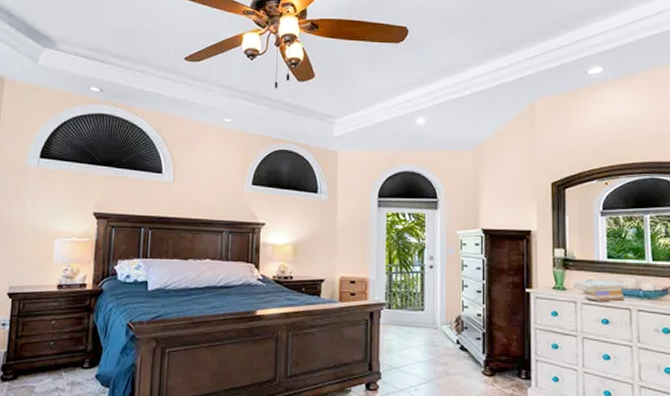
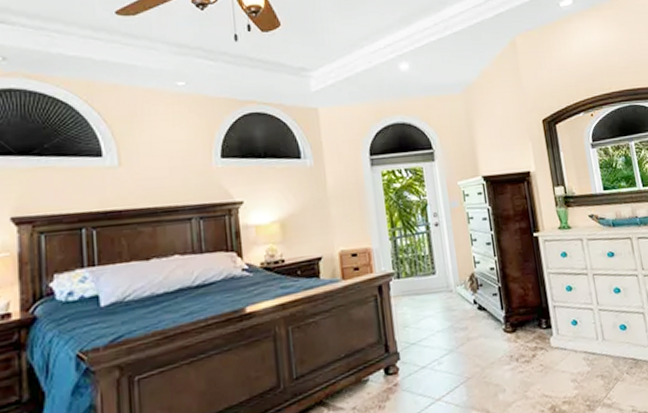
books: present [571,279,625,303] -> none [574,211,625,237]

